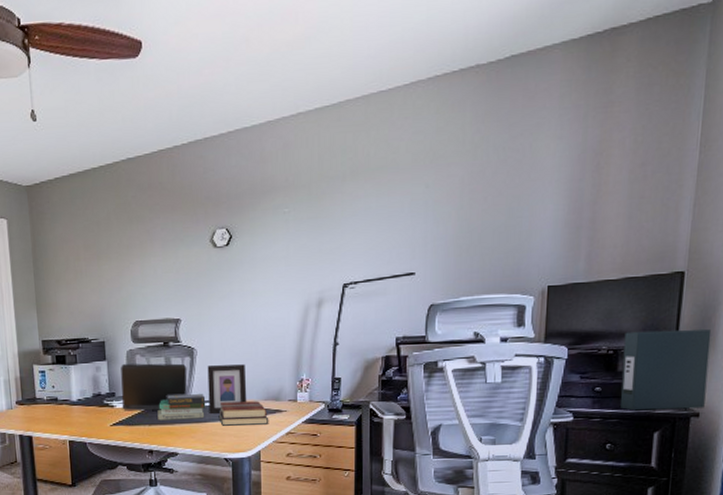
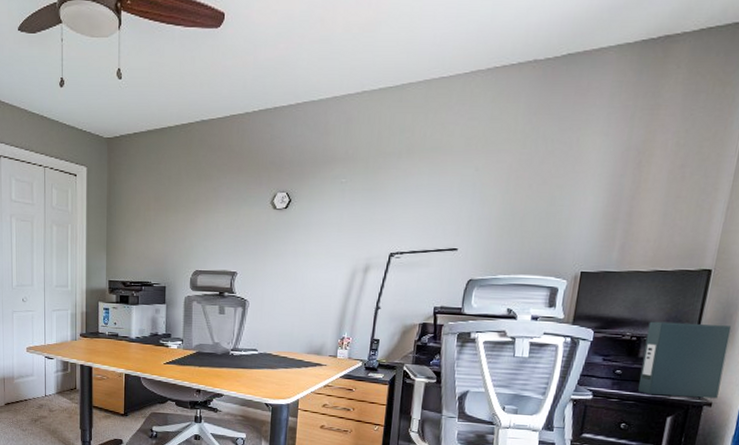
laptop computer: present [121,363,188,411] -> none [176,309,239,354]
books: present [157,394,206,421] -> none [207,341,253,365]
picture frame: present [207,364,247,413] -> none [255,317,292,361]
books: present [218,401,269,426] -> none [263,352,310,376]

